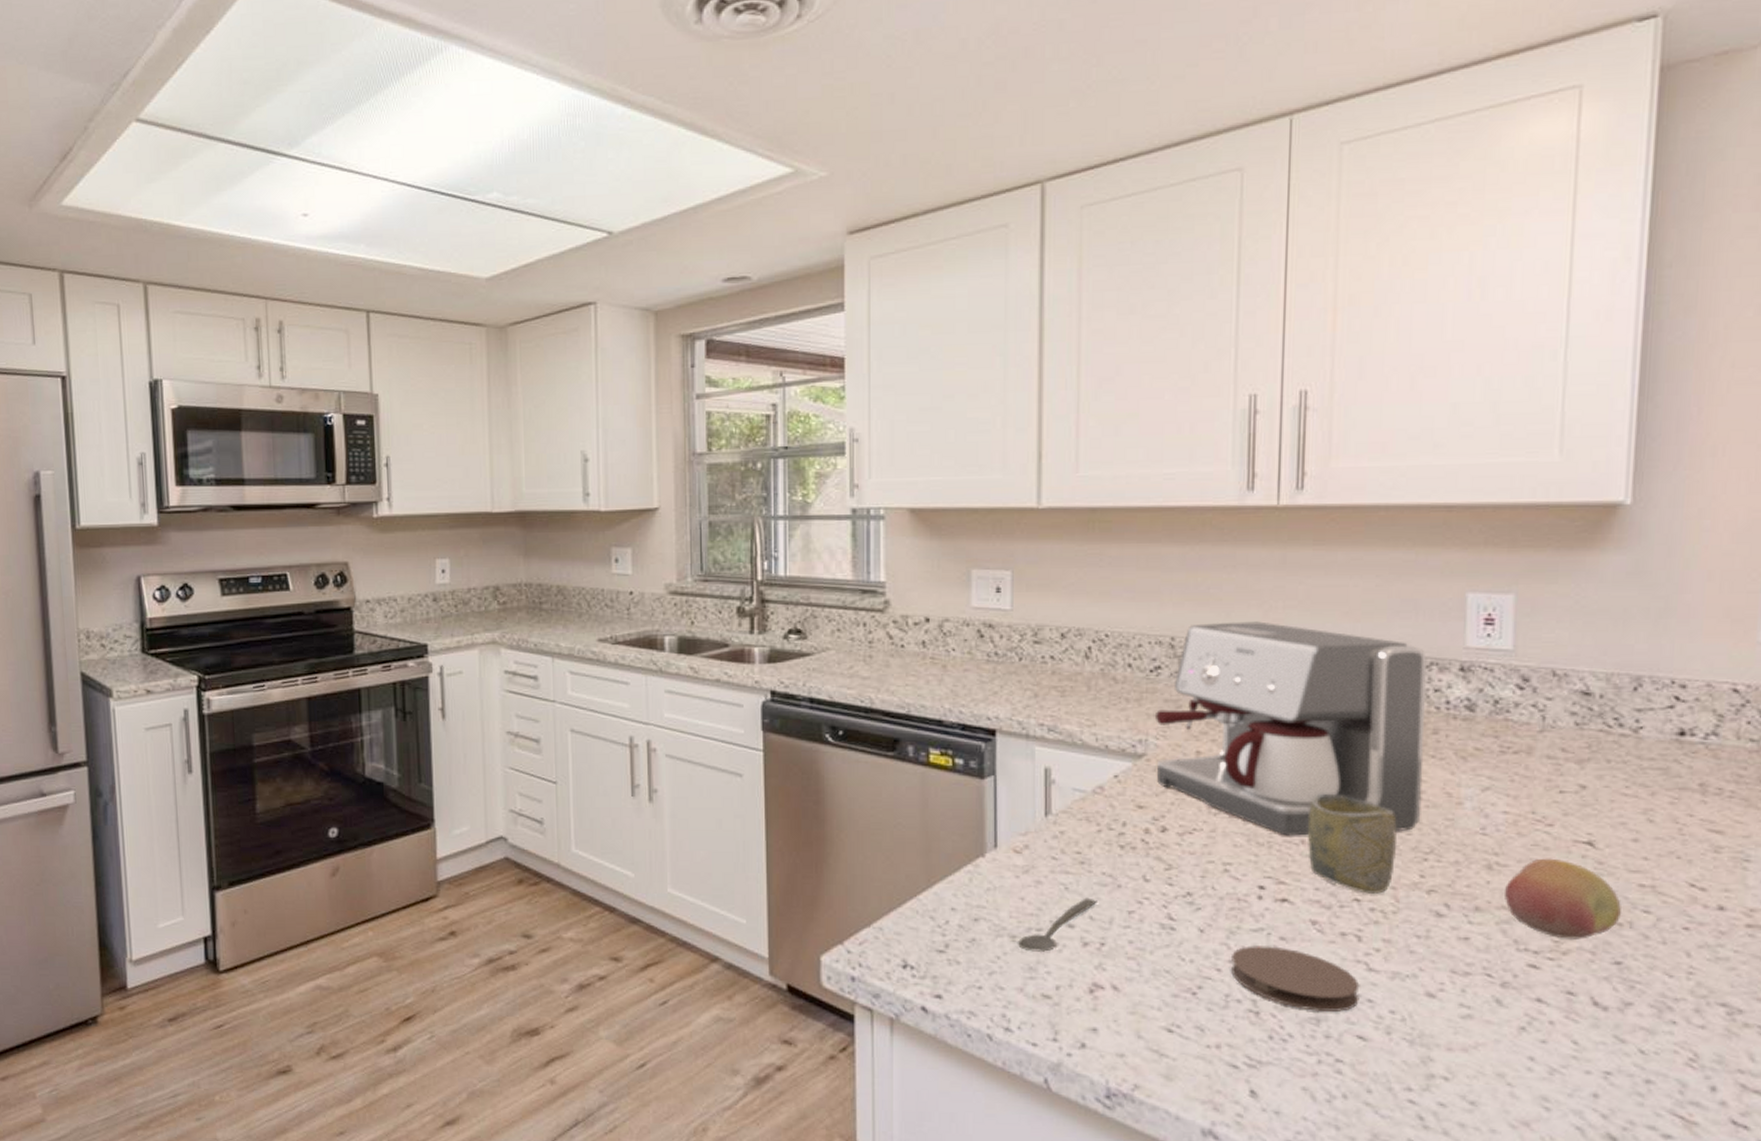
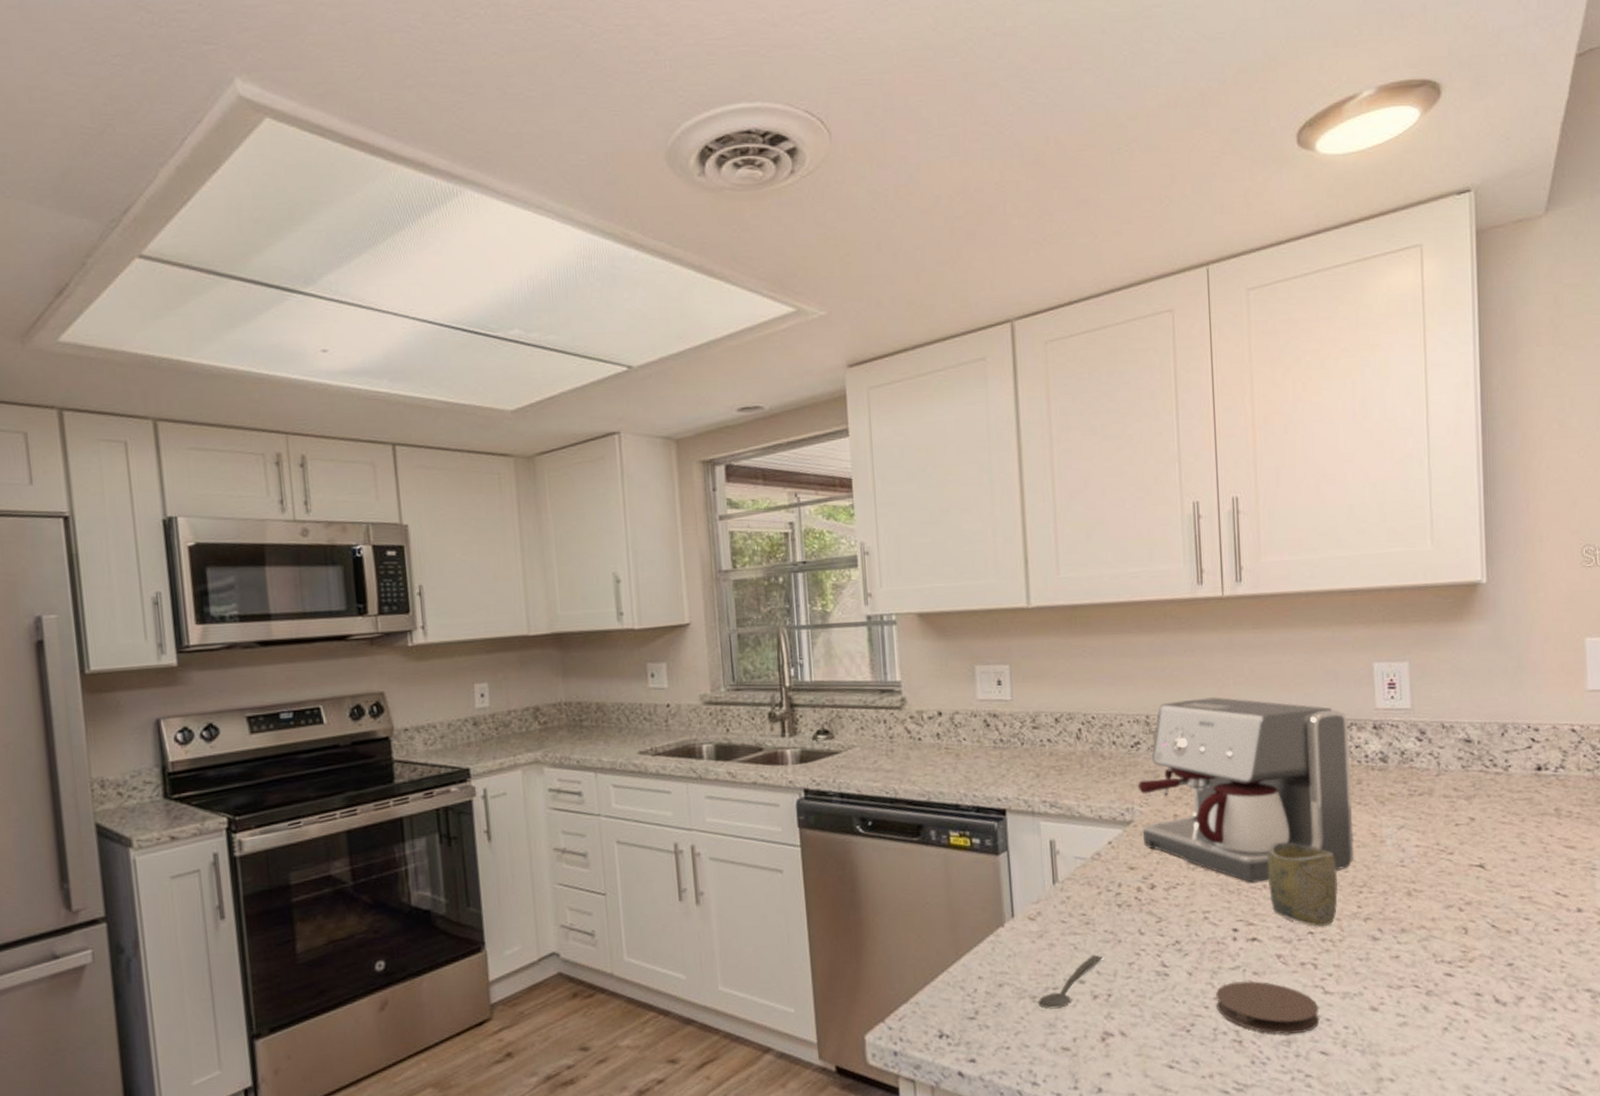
fruit: present [1505,858,1622,939] -> none [1422,881,1510,949]

